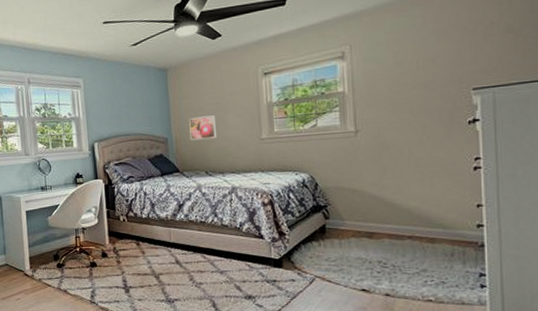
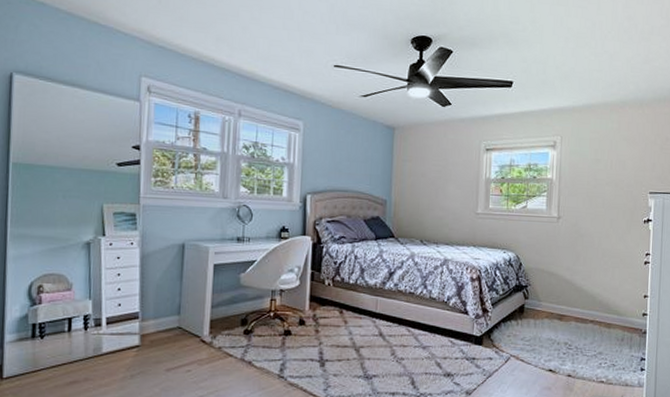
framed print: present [189,115,217,141] -> none [409,182,437,207]

